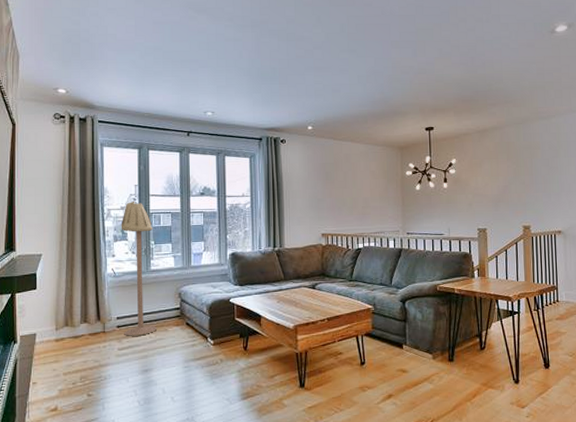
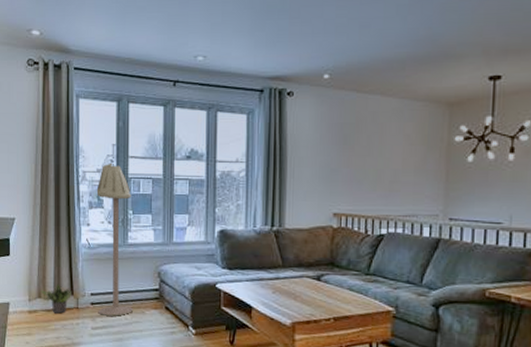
potted plant: none [67,311,98,339] -> present [40,283,71,314]

